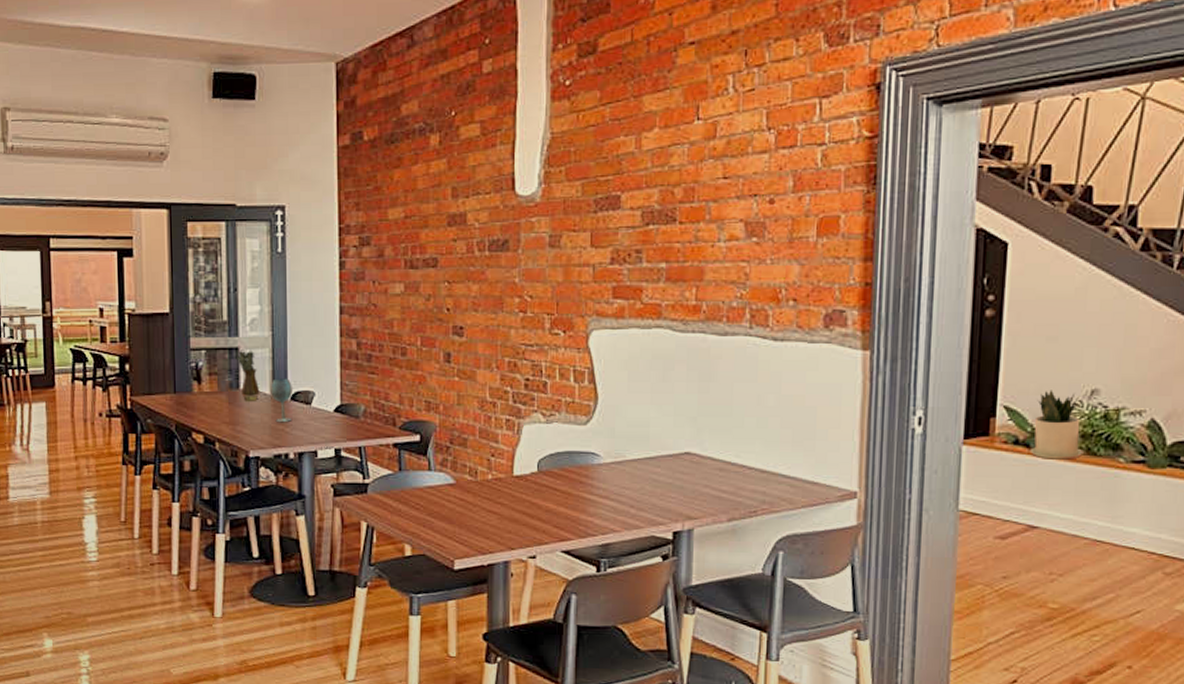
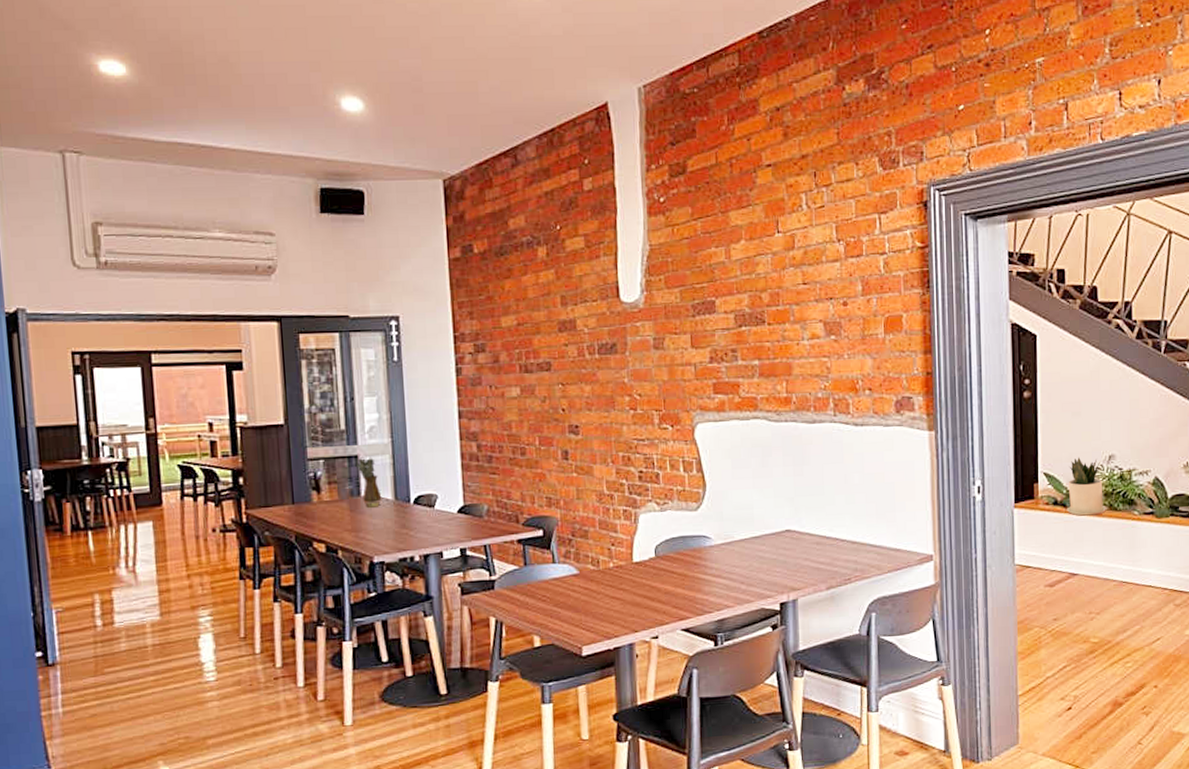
wine glass: present [271,378,293,423] -> none [392,483,416,527]

